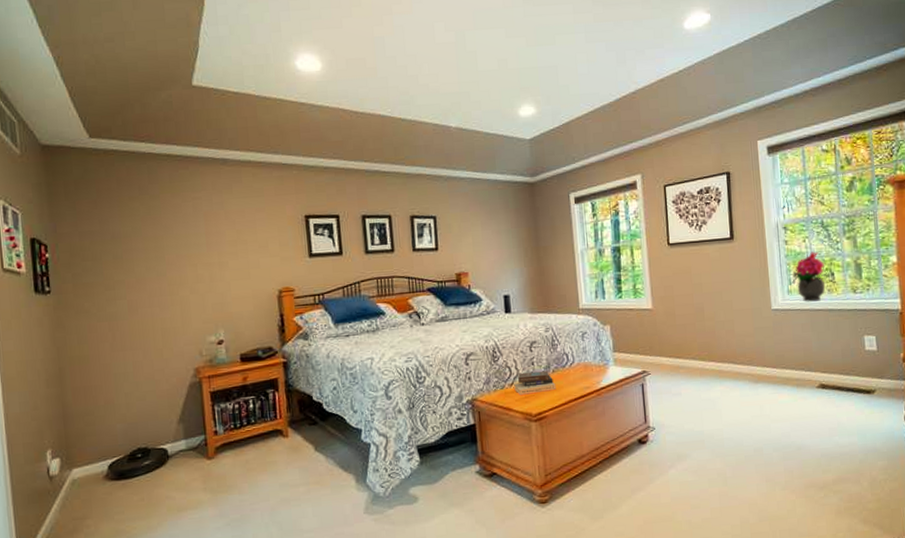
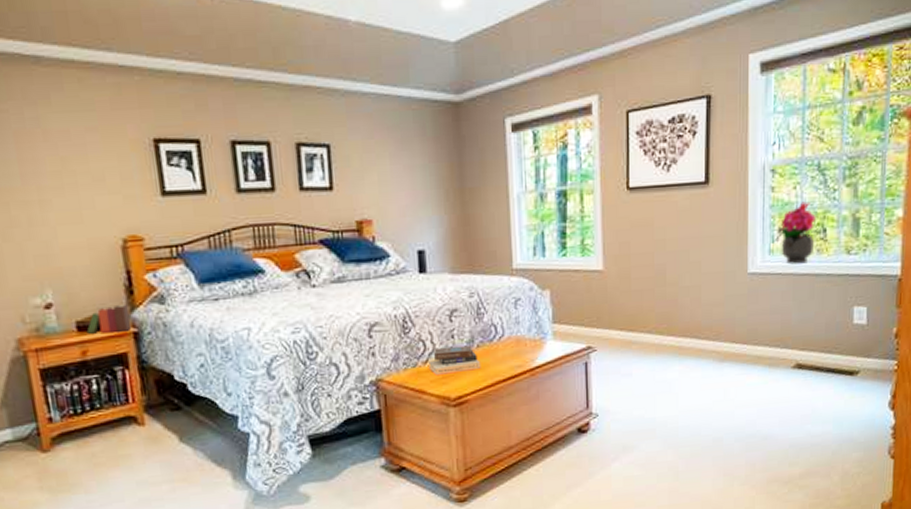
books: none [247,340,282,365] -> present [86,303,132,335]

